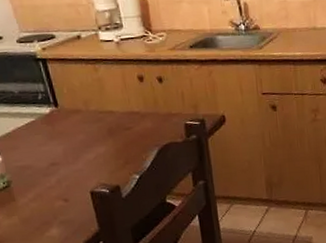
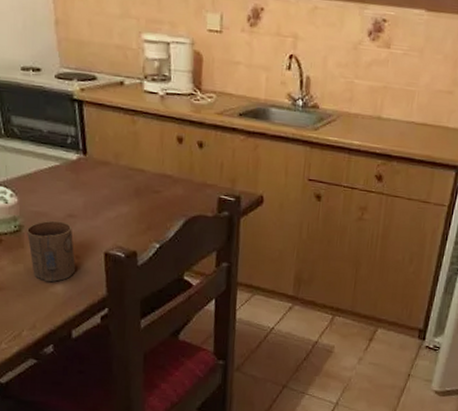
cup: none [15,170,66,228] -> present [27,220,75,283]

